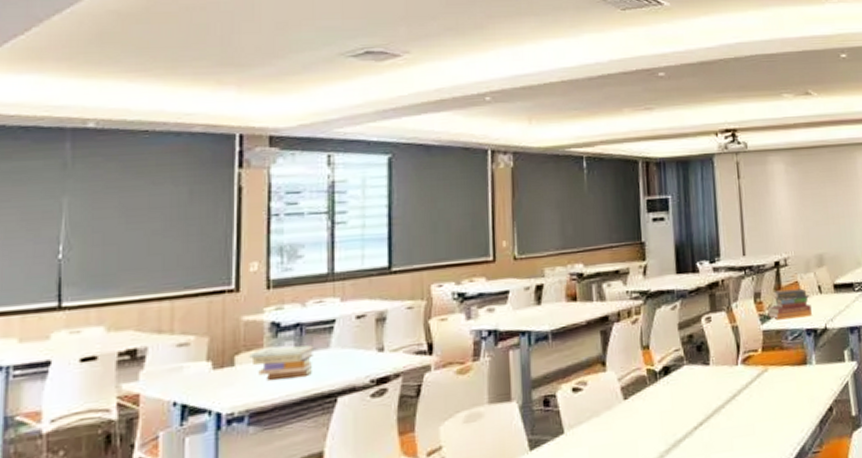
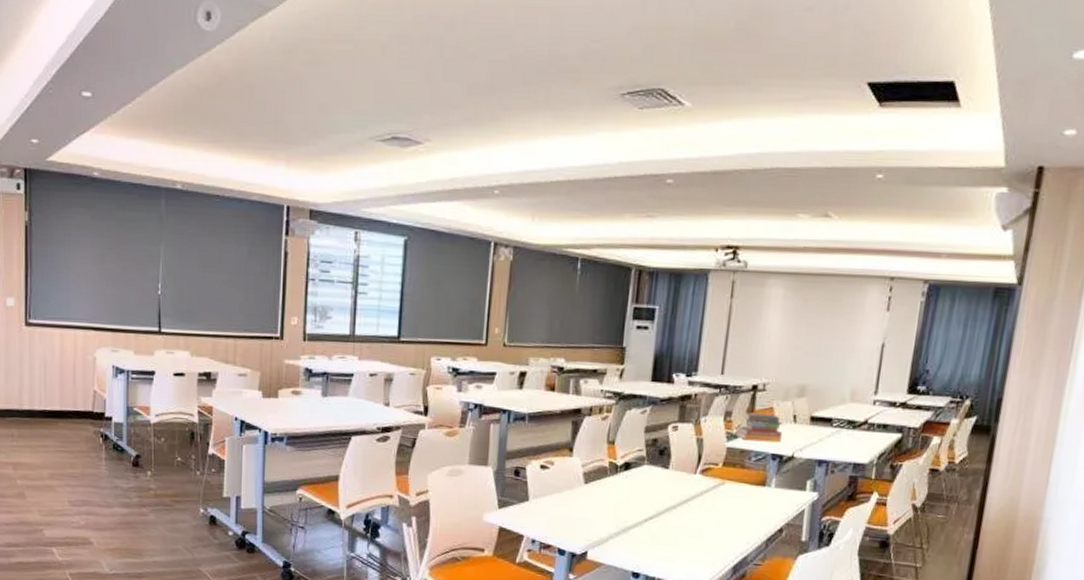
books: present [249,345,313,380] -> none [289,388,336,416]

